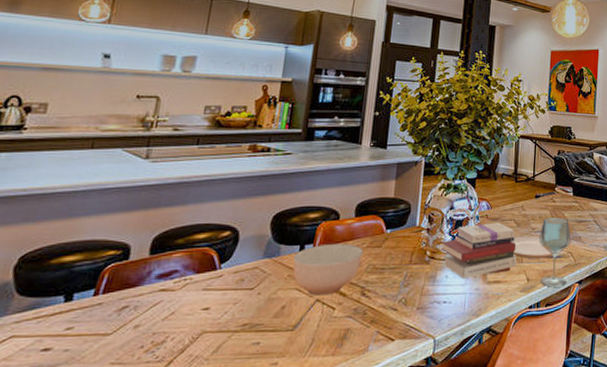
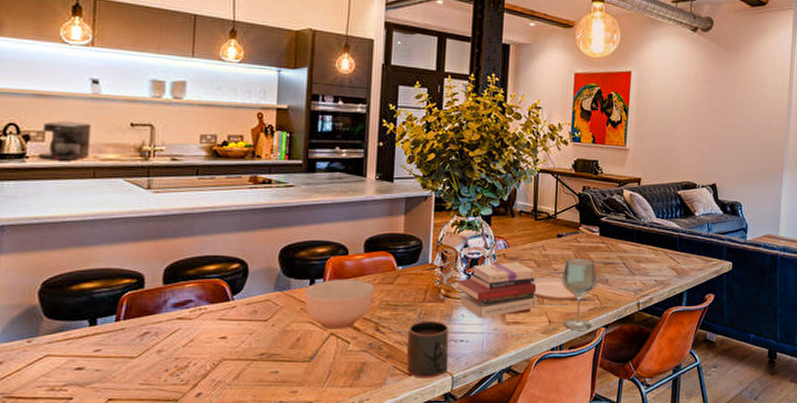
coffee maker: none [36,94,97,132] -> present [37,121,91,161]
mug: none [390,282,433,343] -> present [406,320,450,378]

